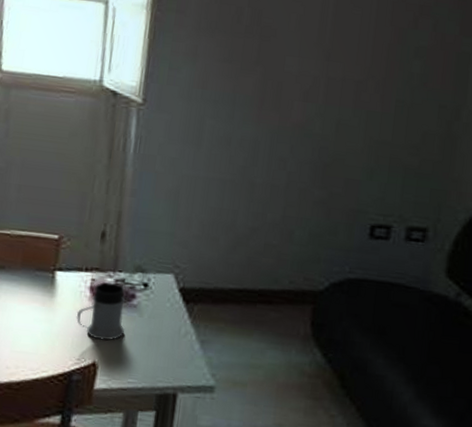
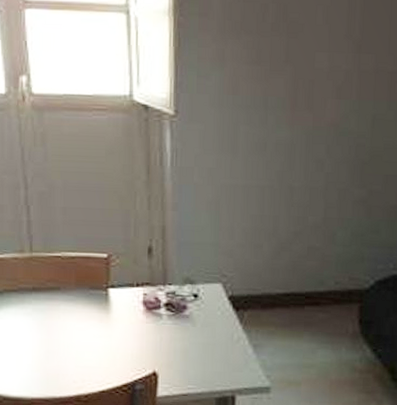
mug: present [76,282,125,341] -> none [133,295,179,351]

